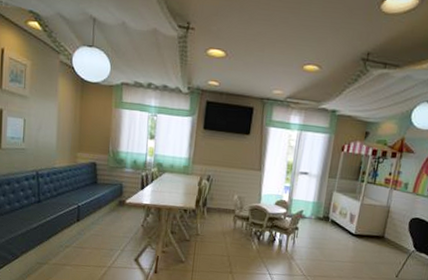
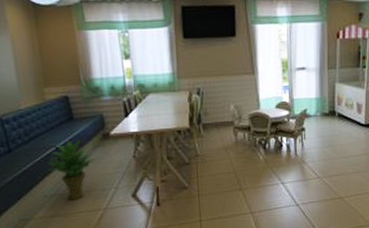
potted plant: none [66,201,111,254] -> present [46,140,97,200]

